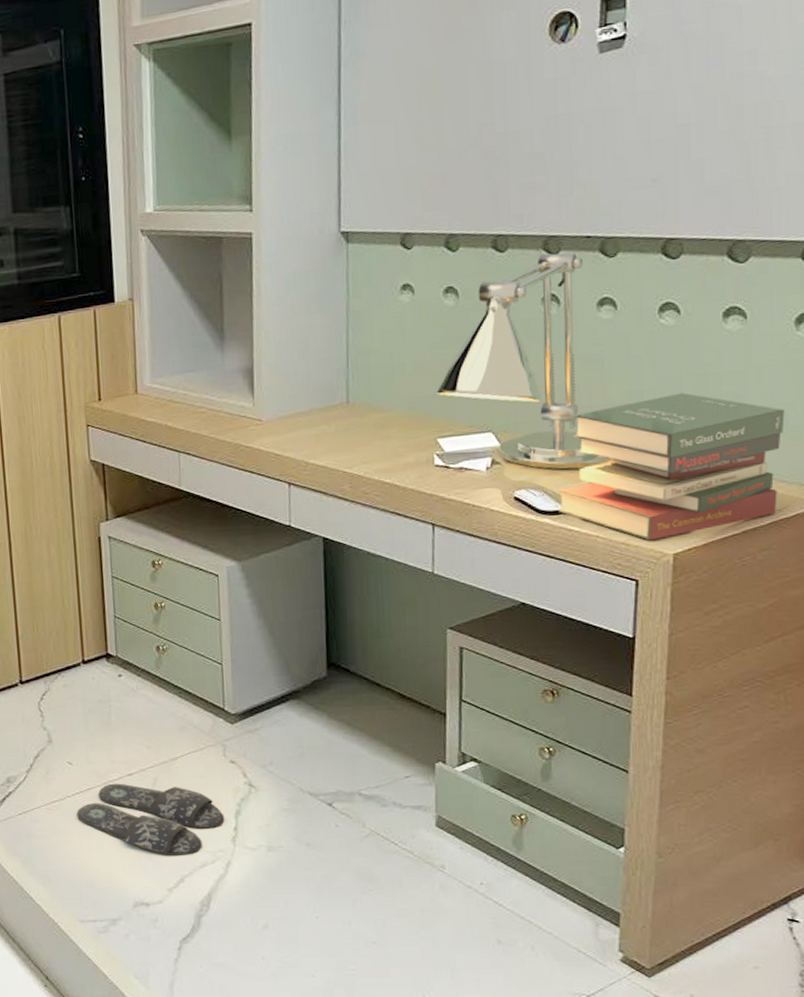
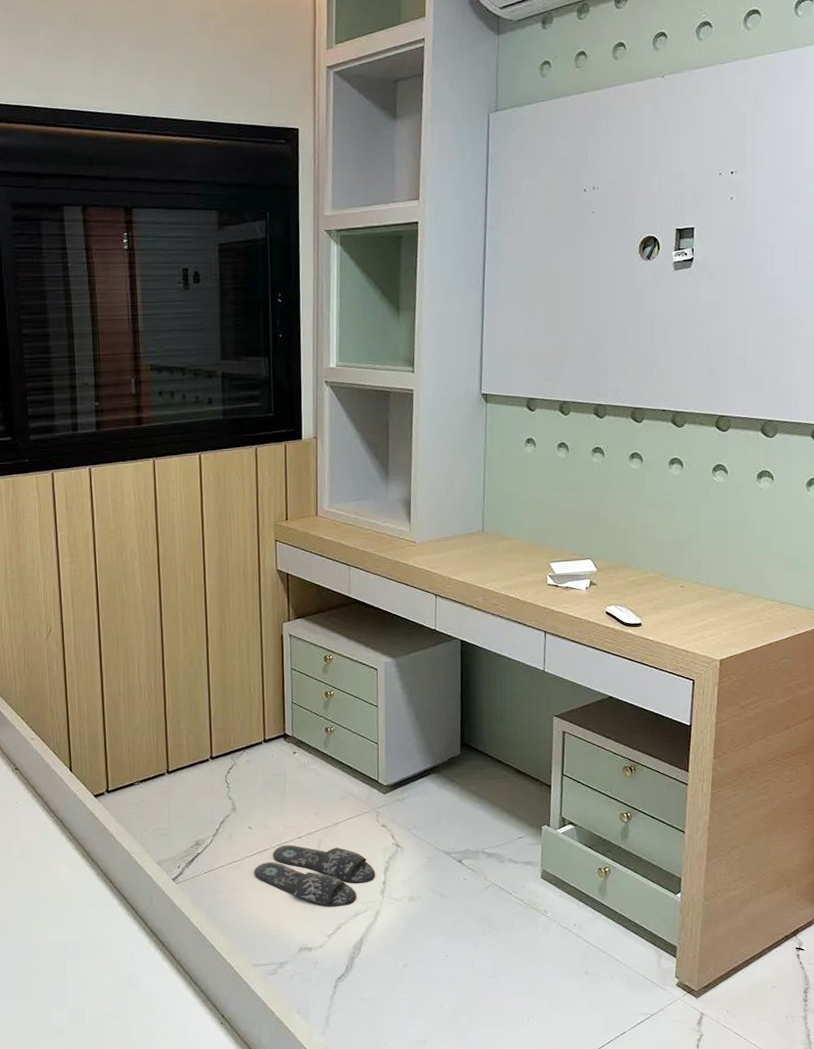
desk lamp: present [436,252,613,470] -> none [550,421,678,591]
books: present [558,392,785,541] -> none [638,534,799,649]

